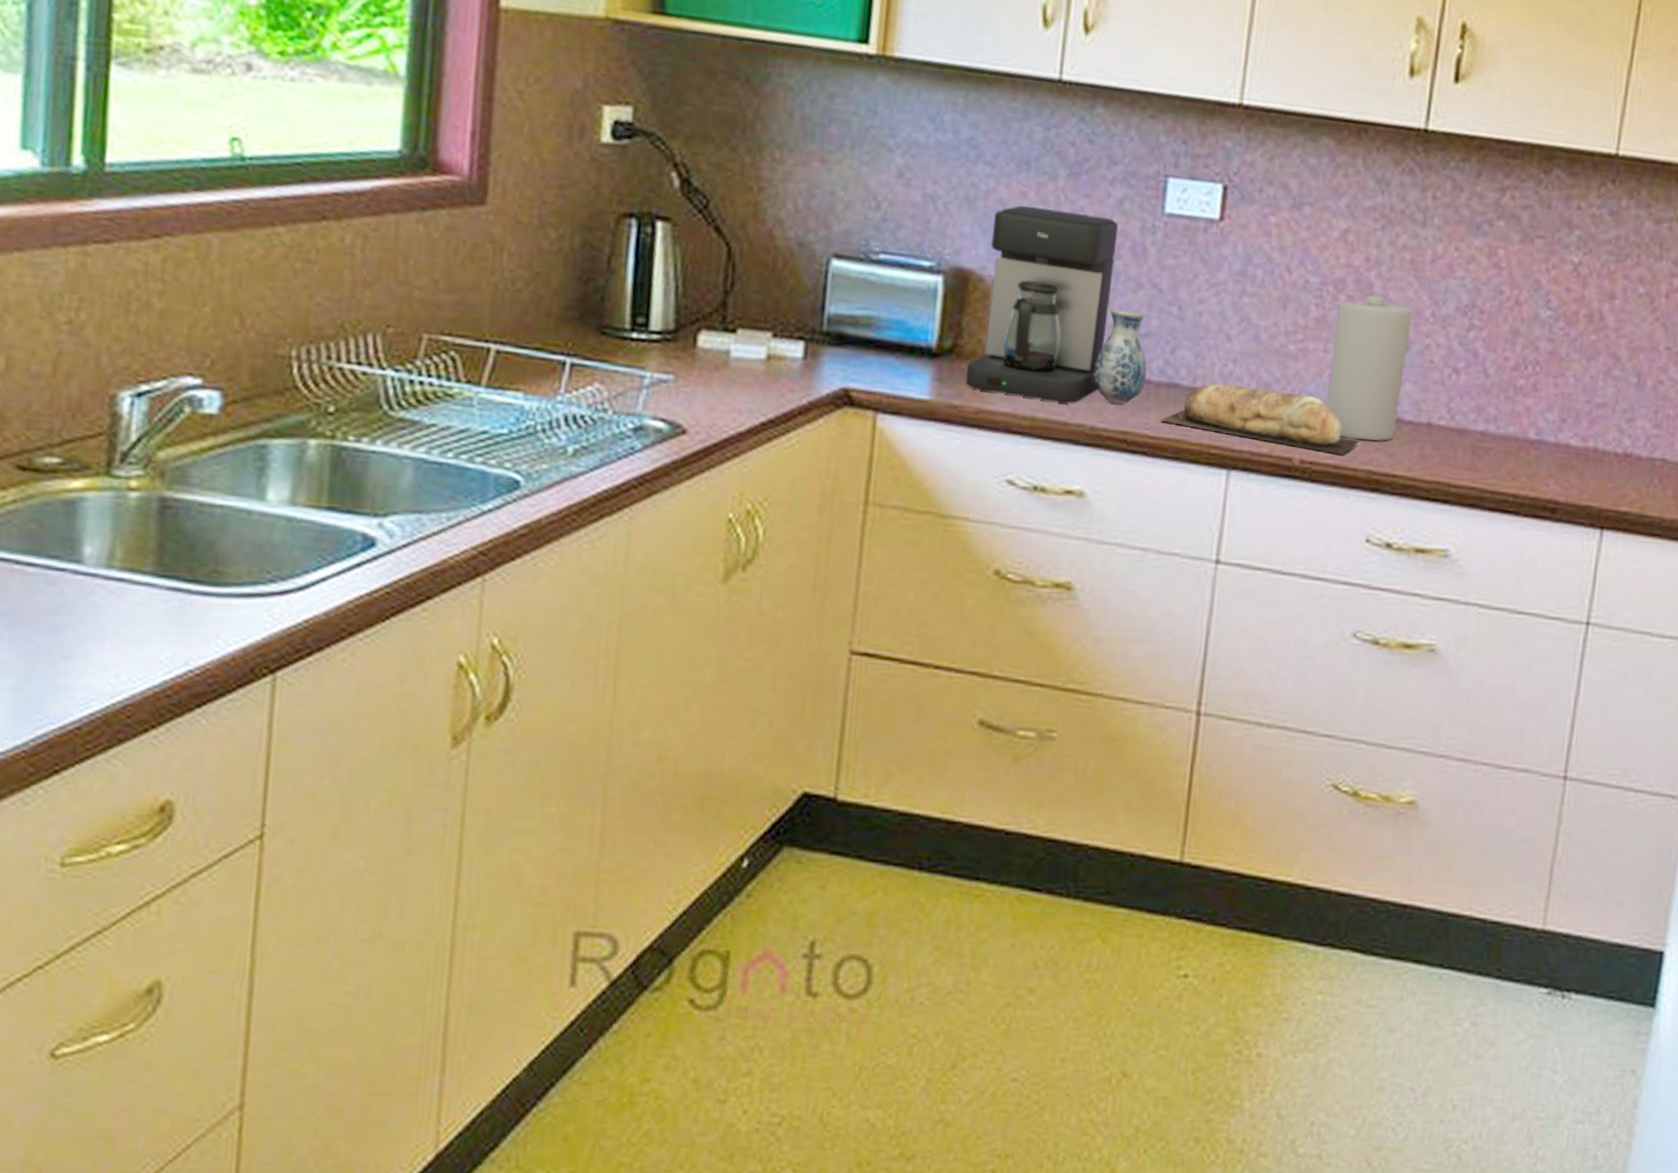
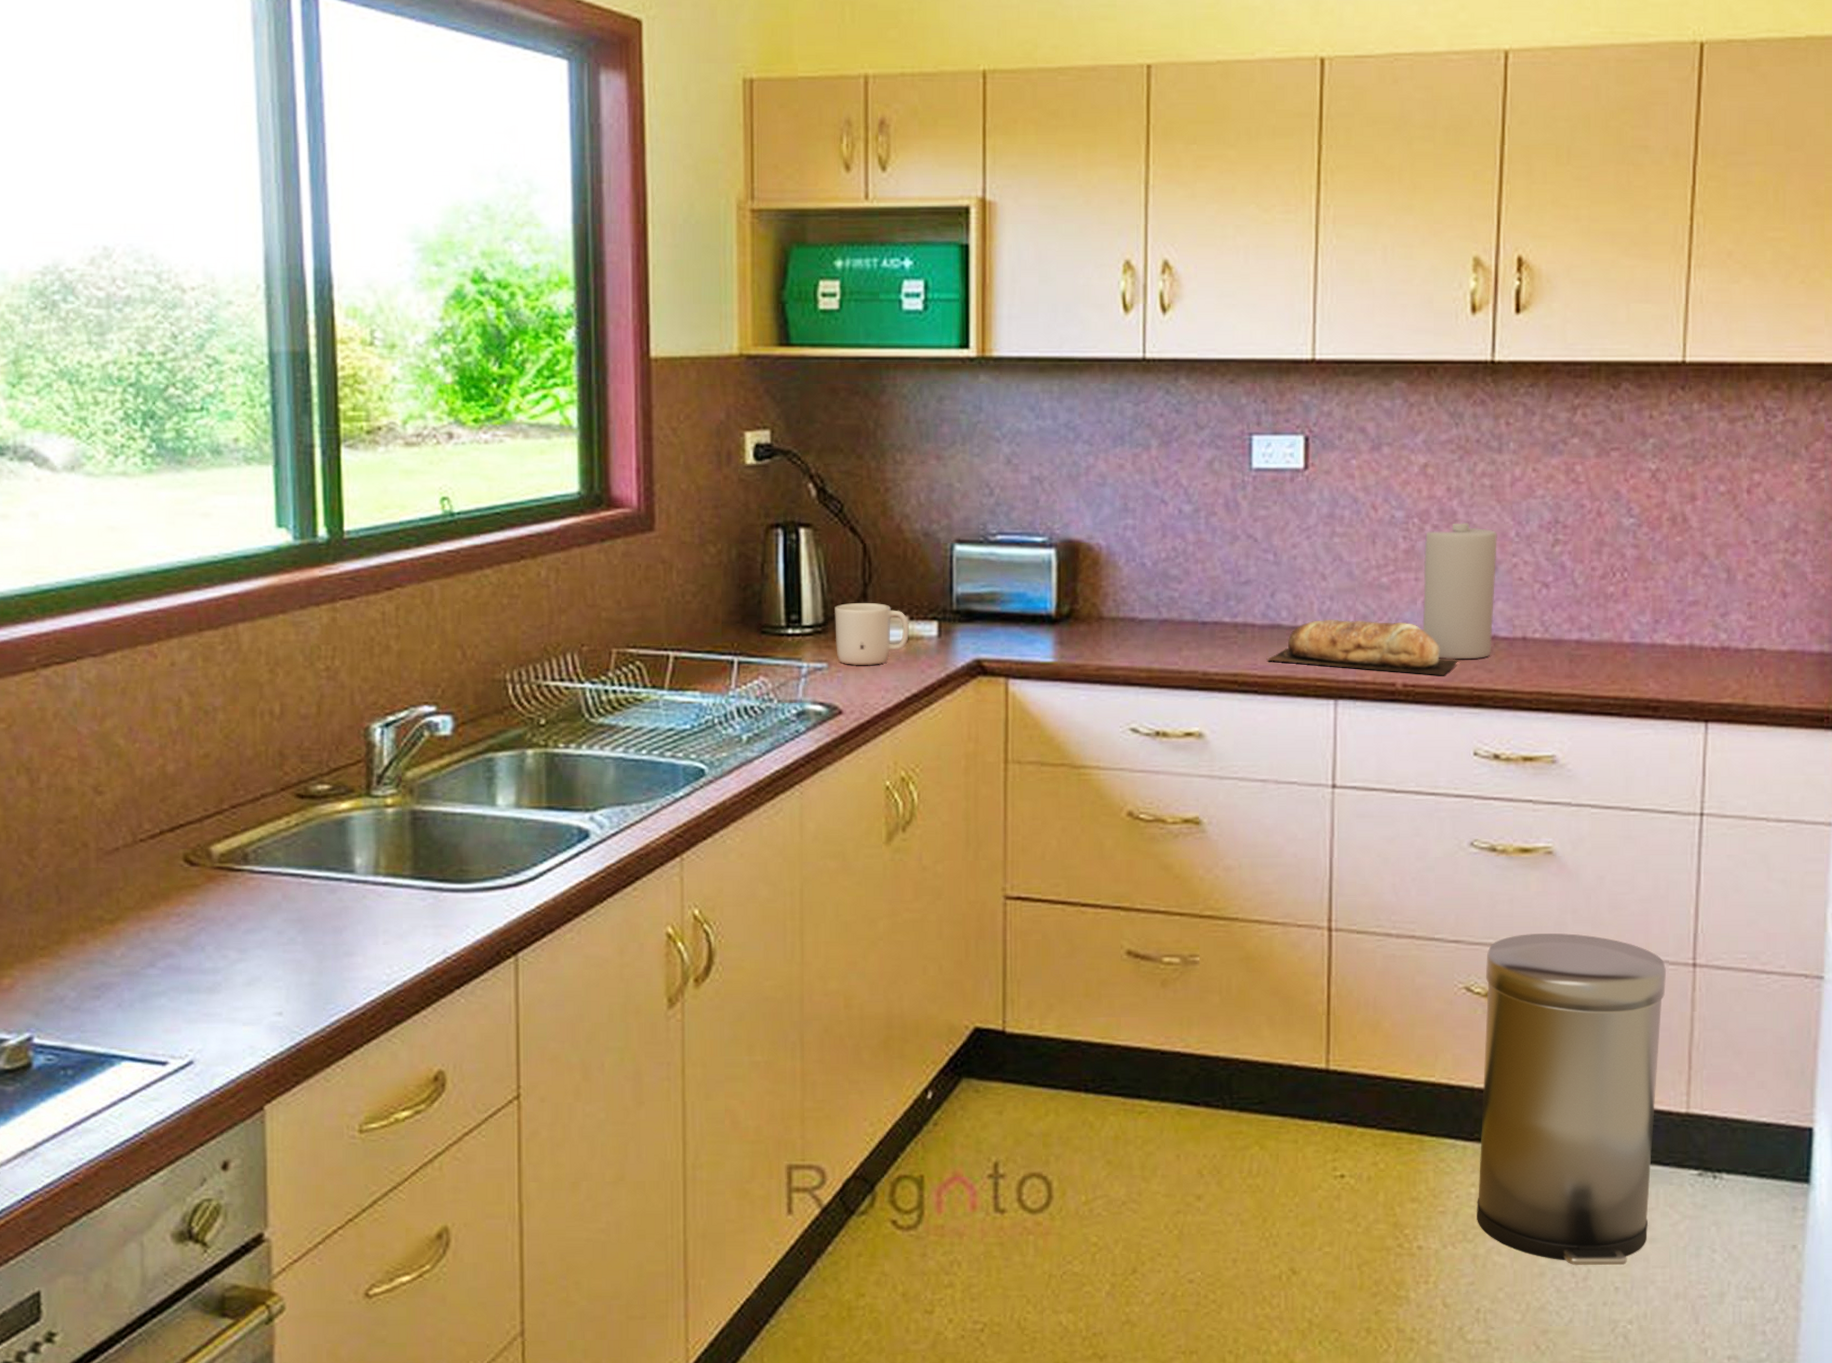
mug: none [685,311,772,383] -> present [835,603,909,665]
coffee maker: present [965,205,1119,404] -> none [1084,476,1211,654]
vase: present [1093,308,1147,404] -> none [1200,561,1250,649]
pedal bin: none [1320,733,1537,1083] -> present [1477,933,1667,1266]

